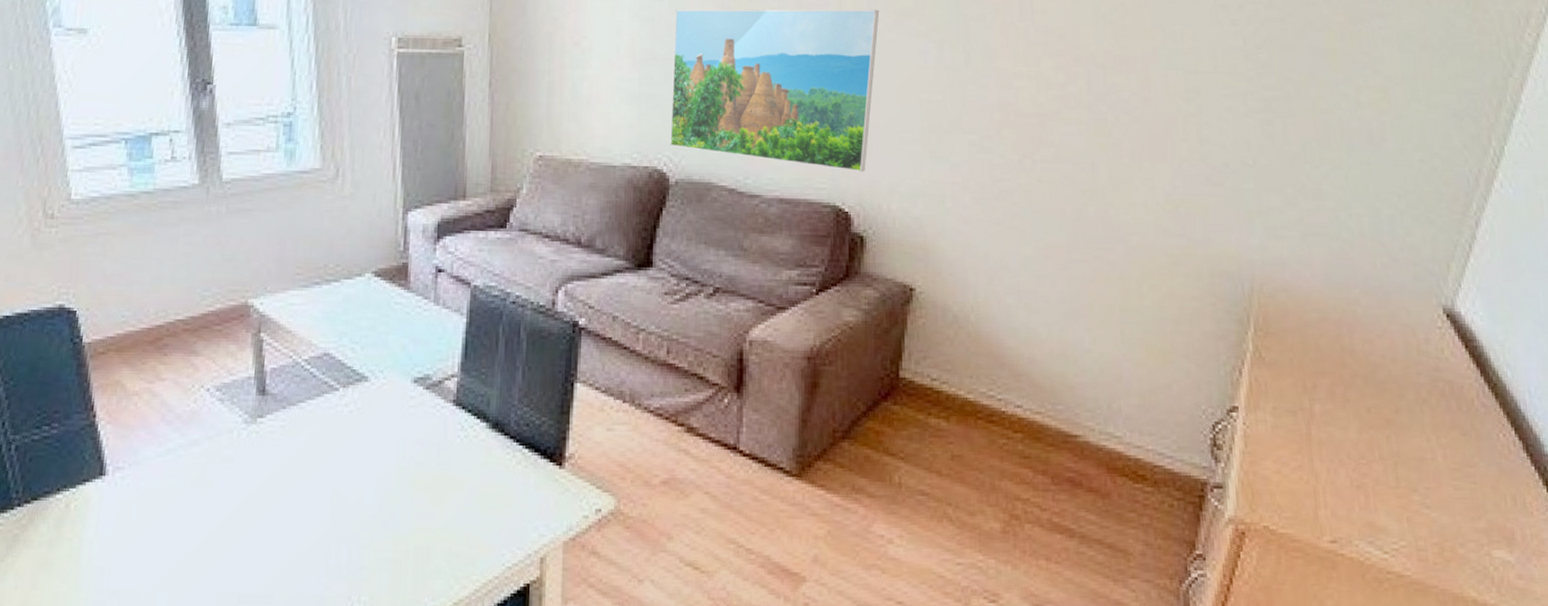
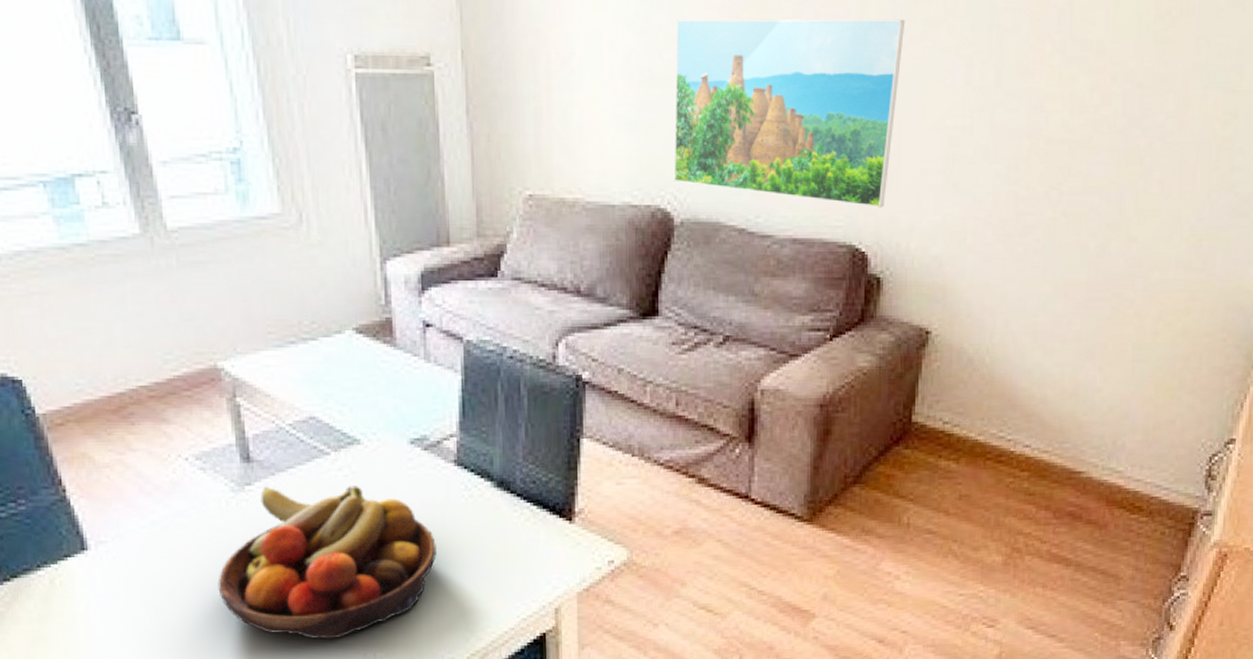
fruit bowl: none [218,419,429,580] -> present [218,486,437,640]

